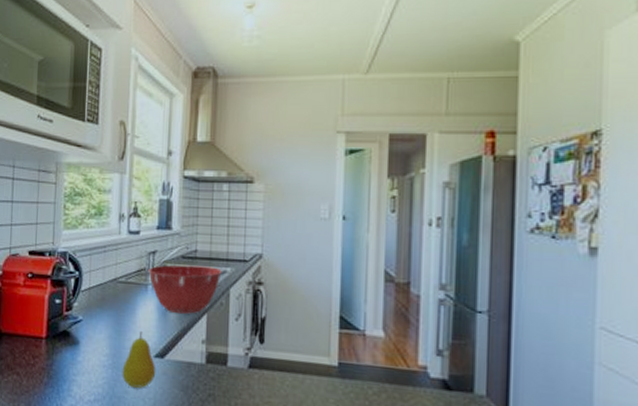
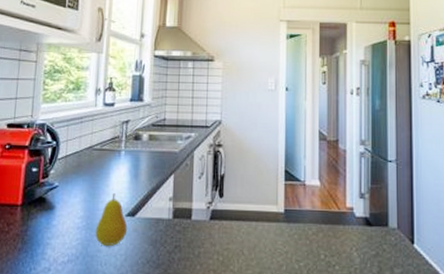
mixing bowl: present [148,264,222,314] -> none [122,132,187,175]

